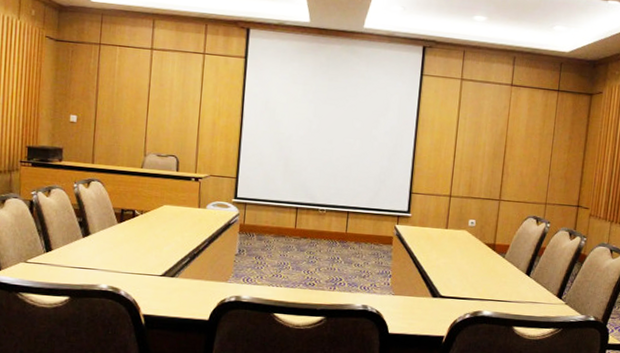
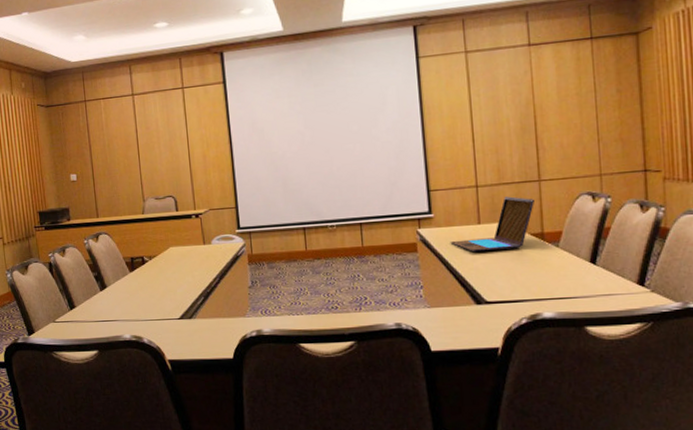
laptop: none [420,209,494,254] -> present [450,196,536,253]

